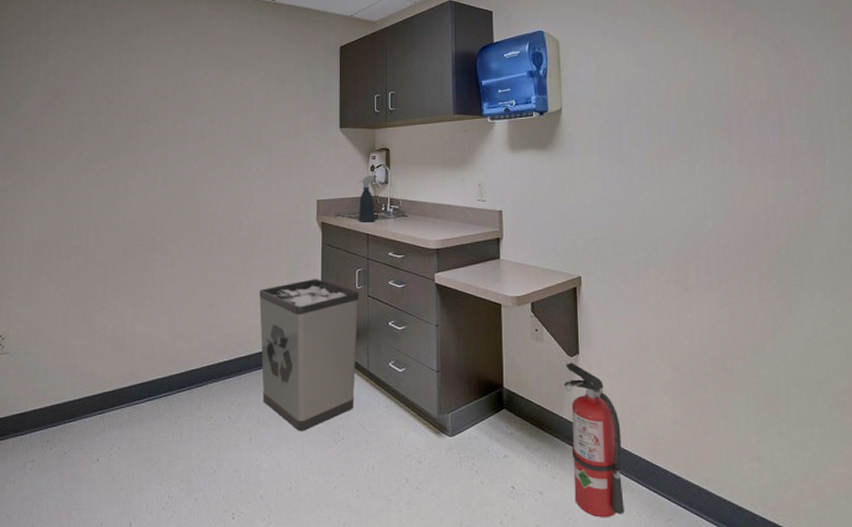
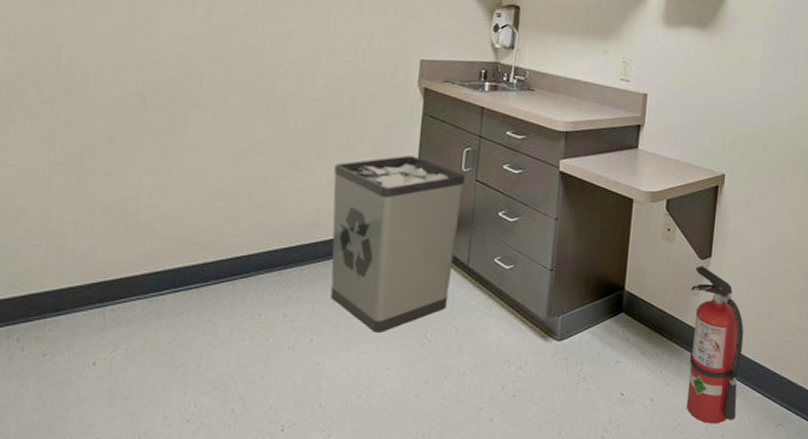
spray bottle: present [358,175,379,222] -> none [471,36,503,94]

